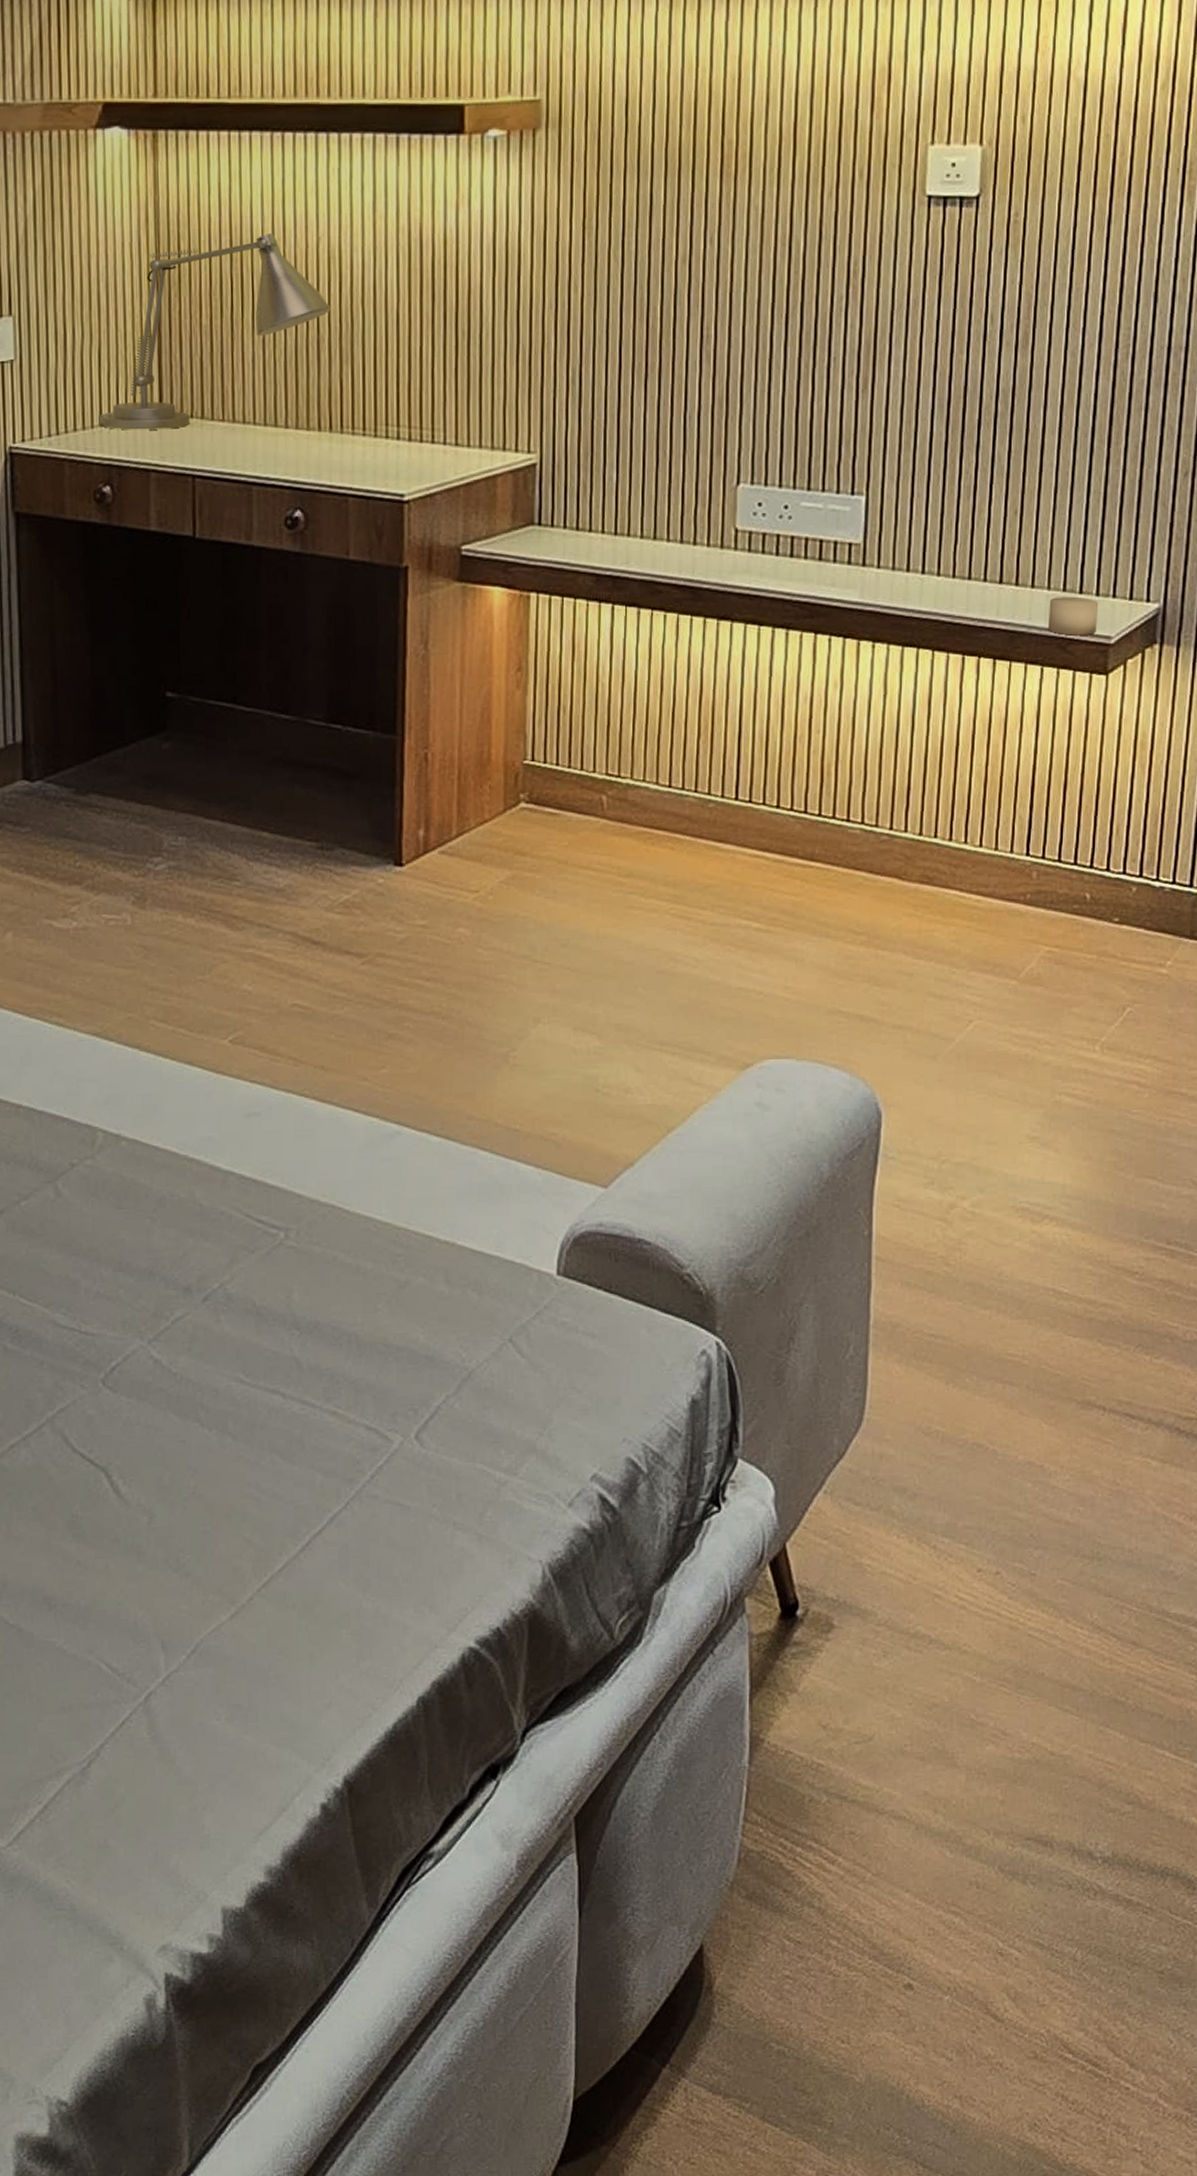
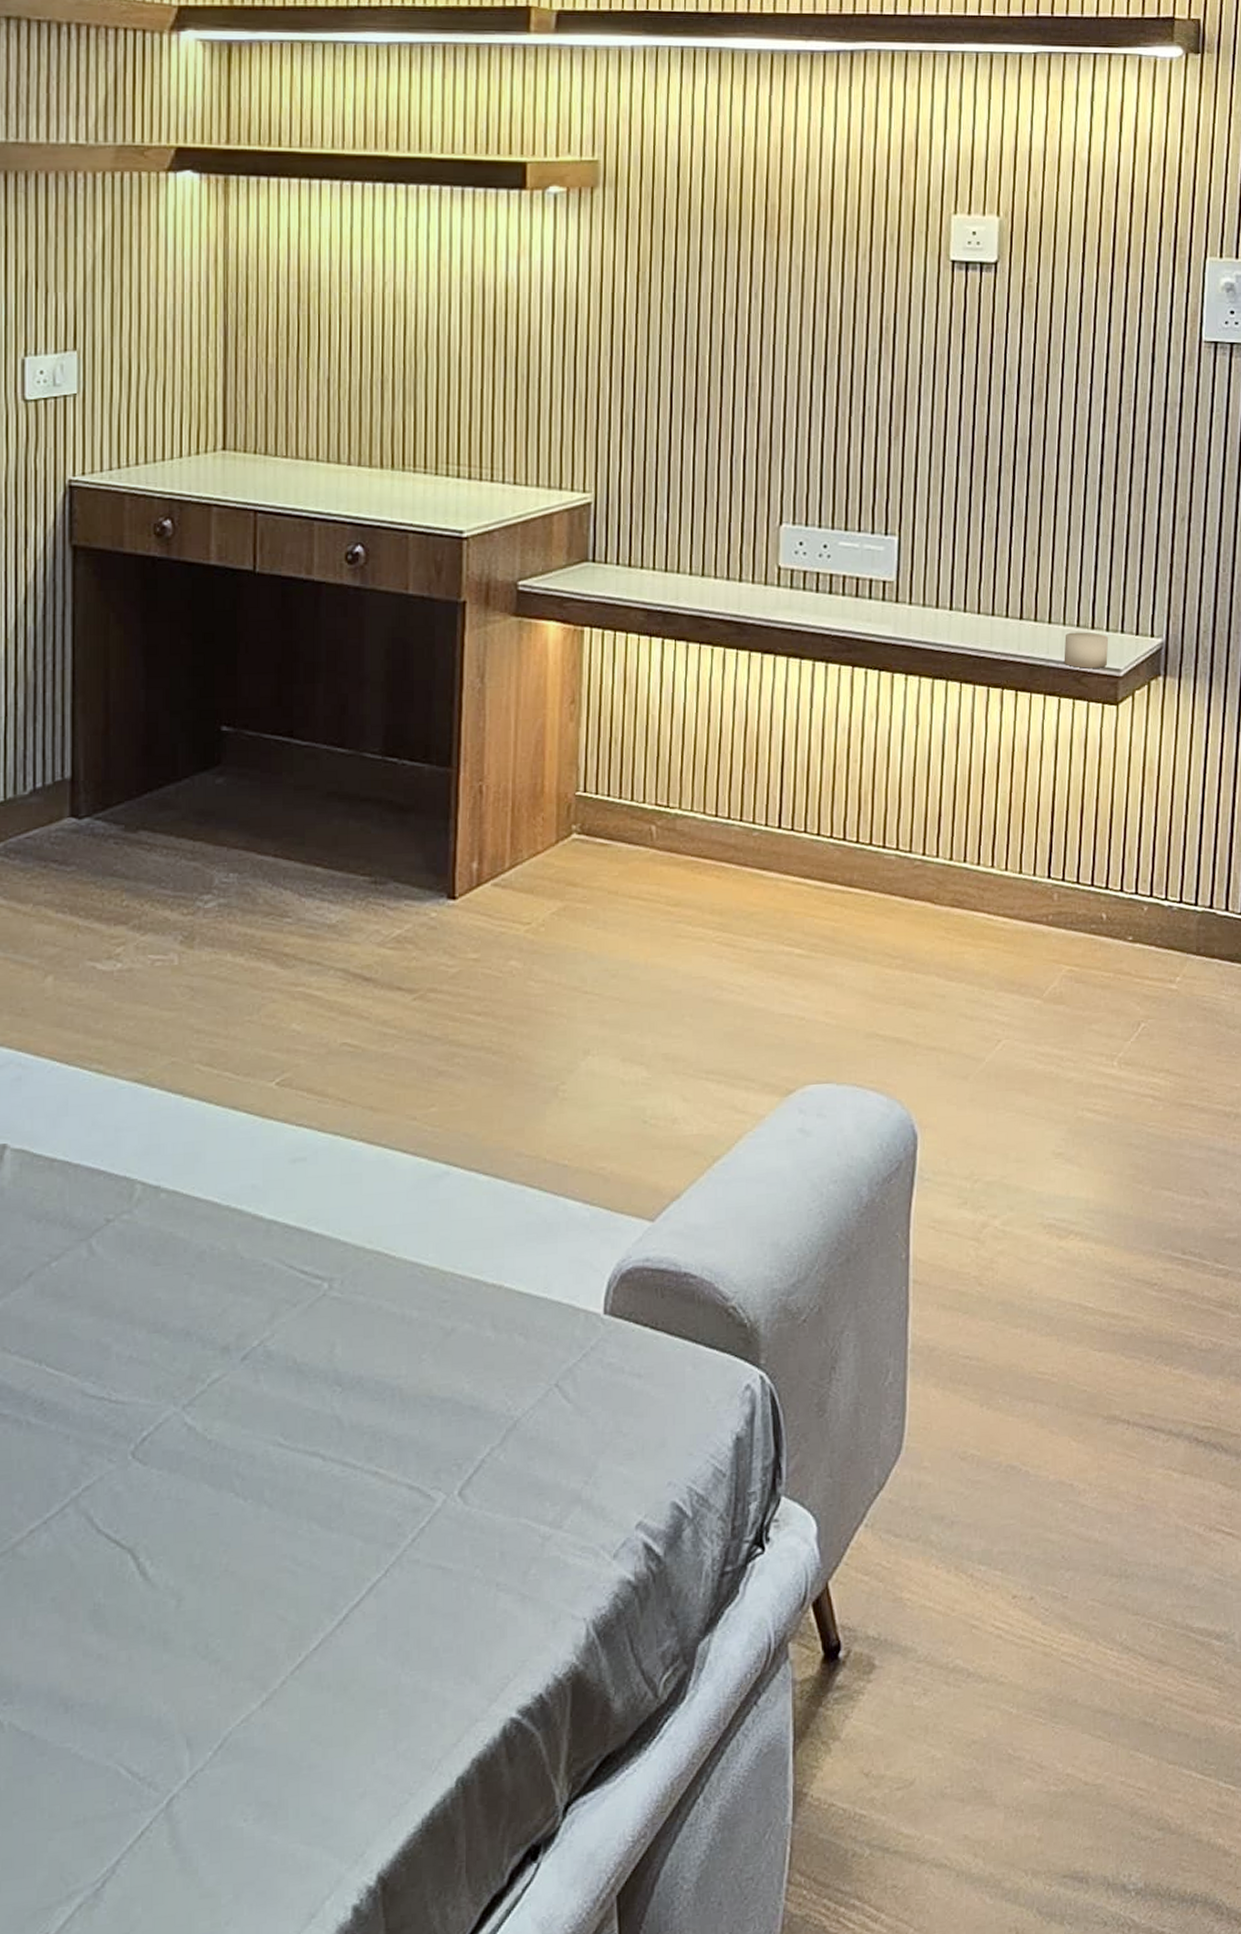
desk lamp: present [98,232,331,430] -> none [161,276,395,465]

